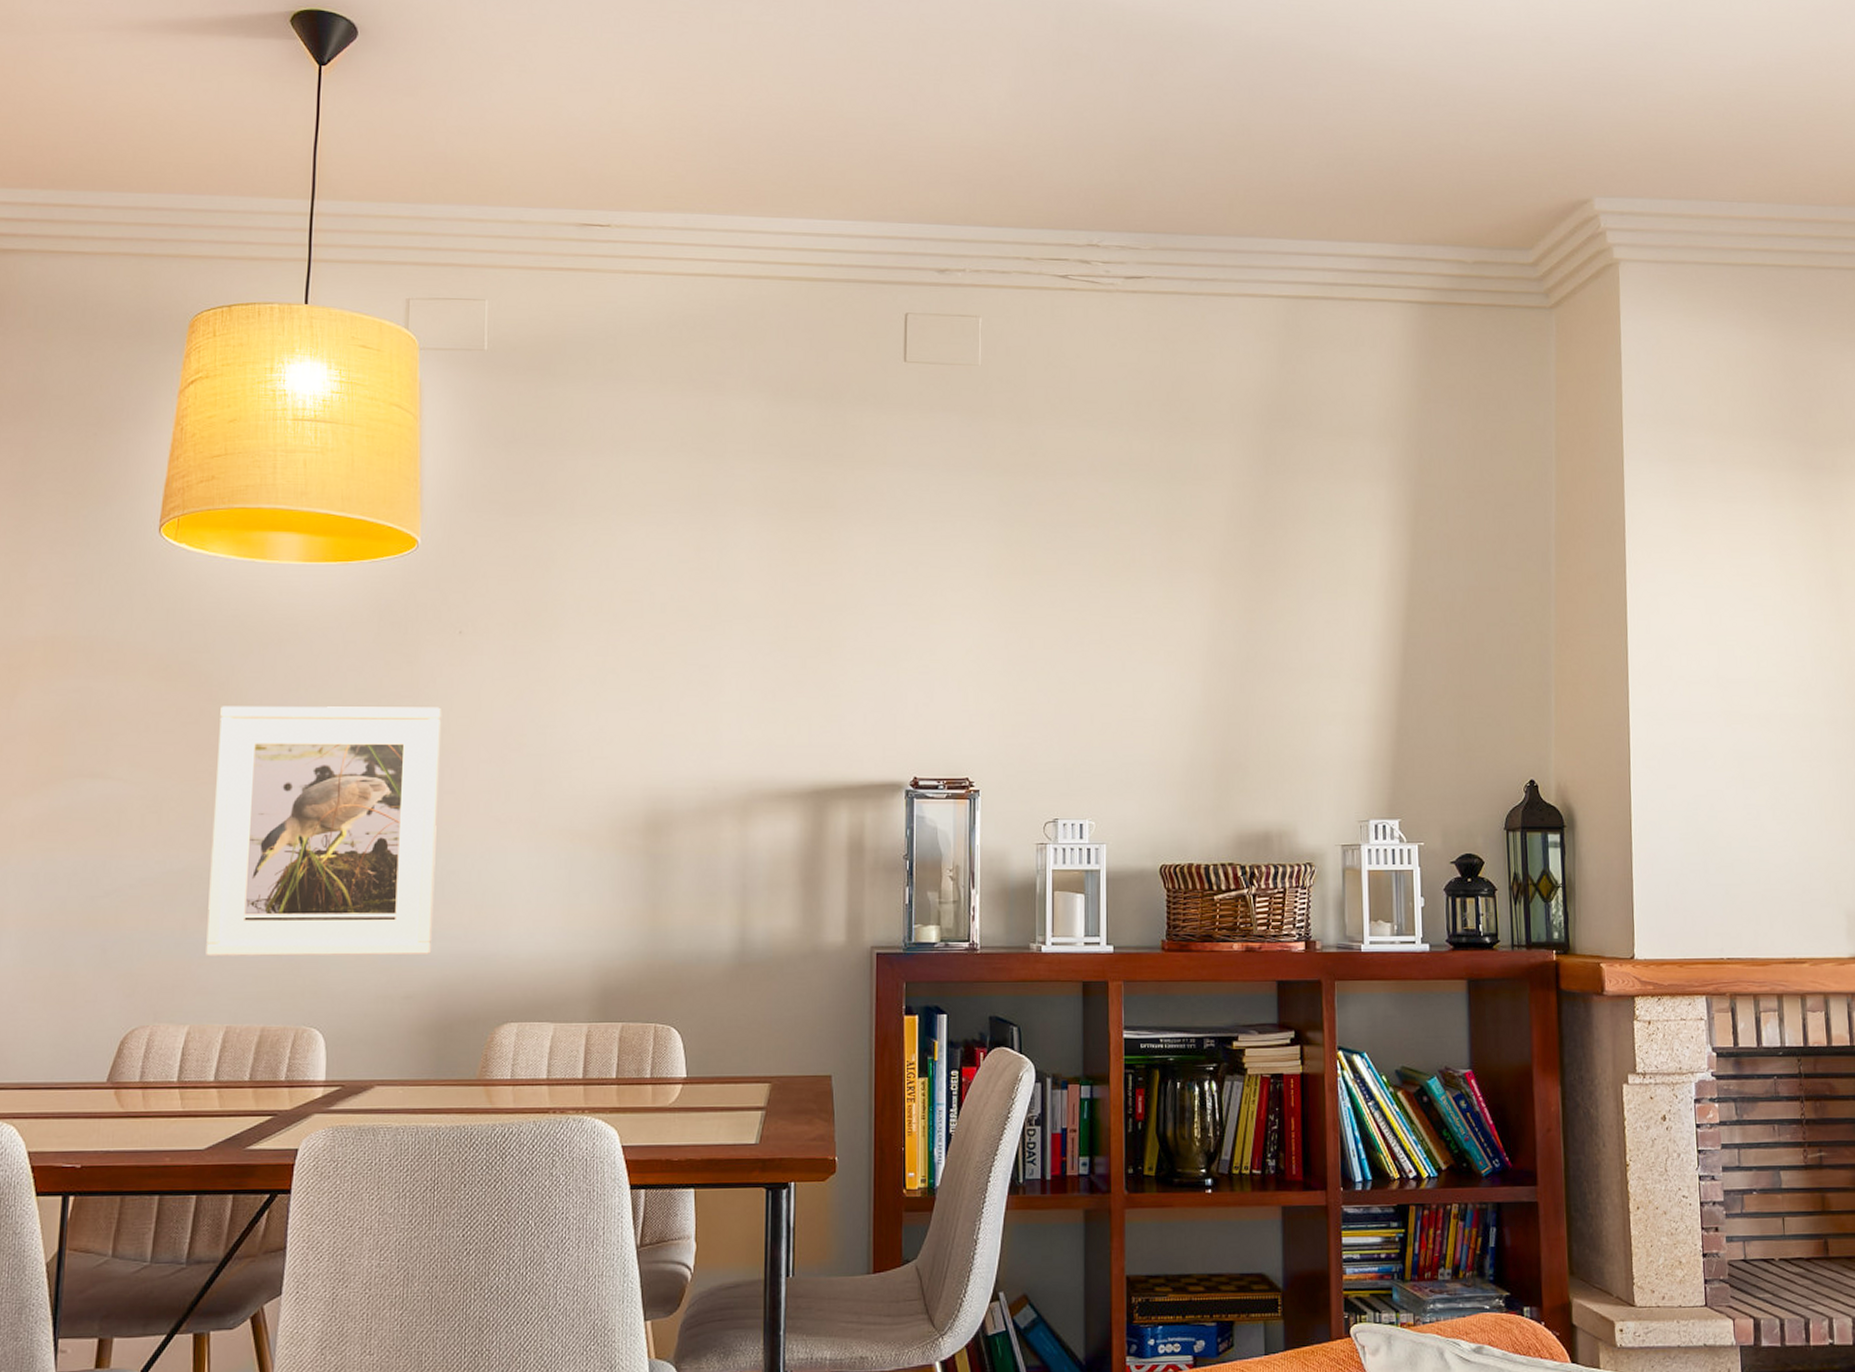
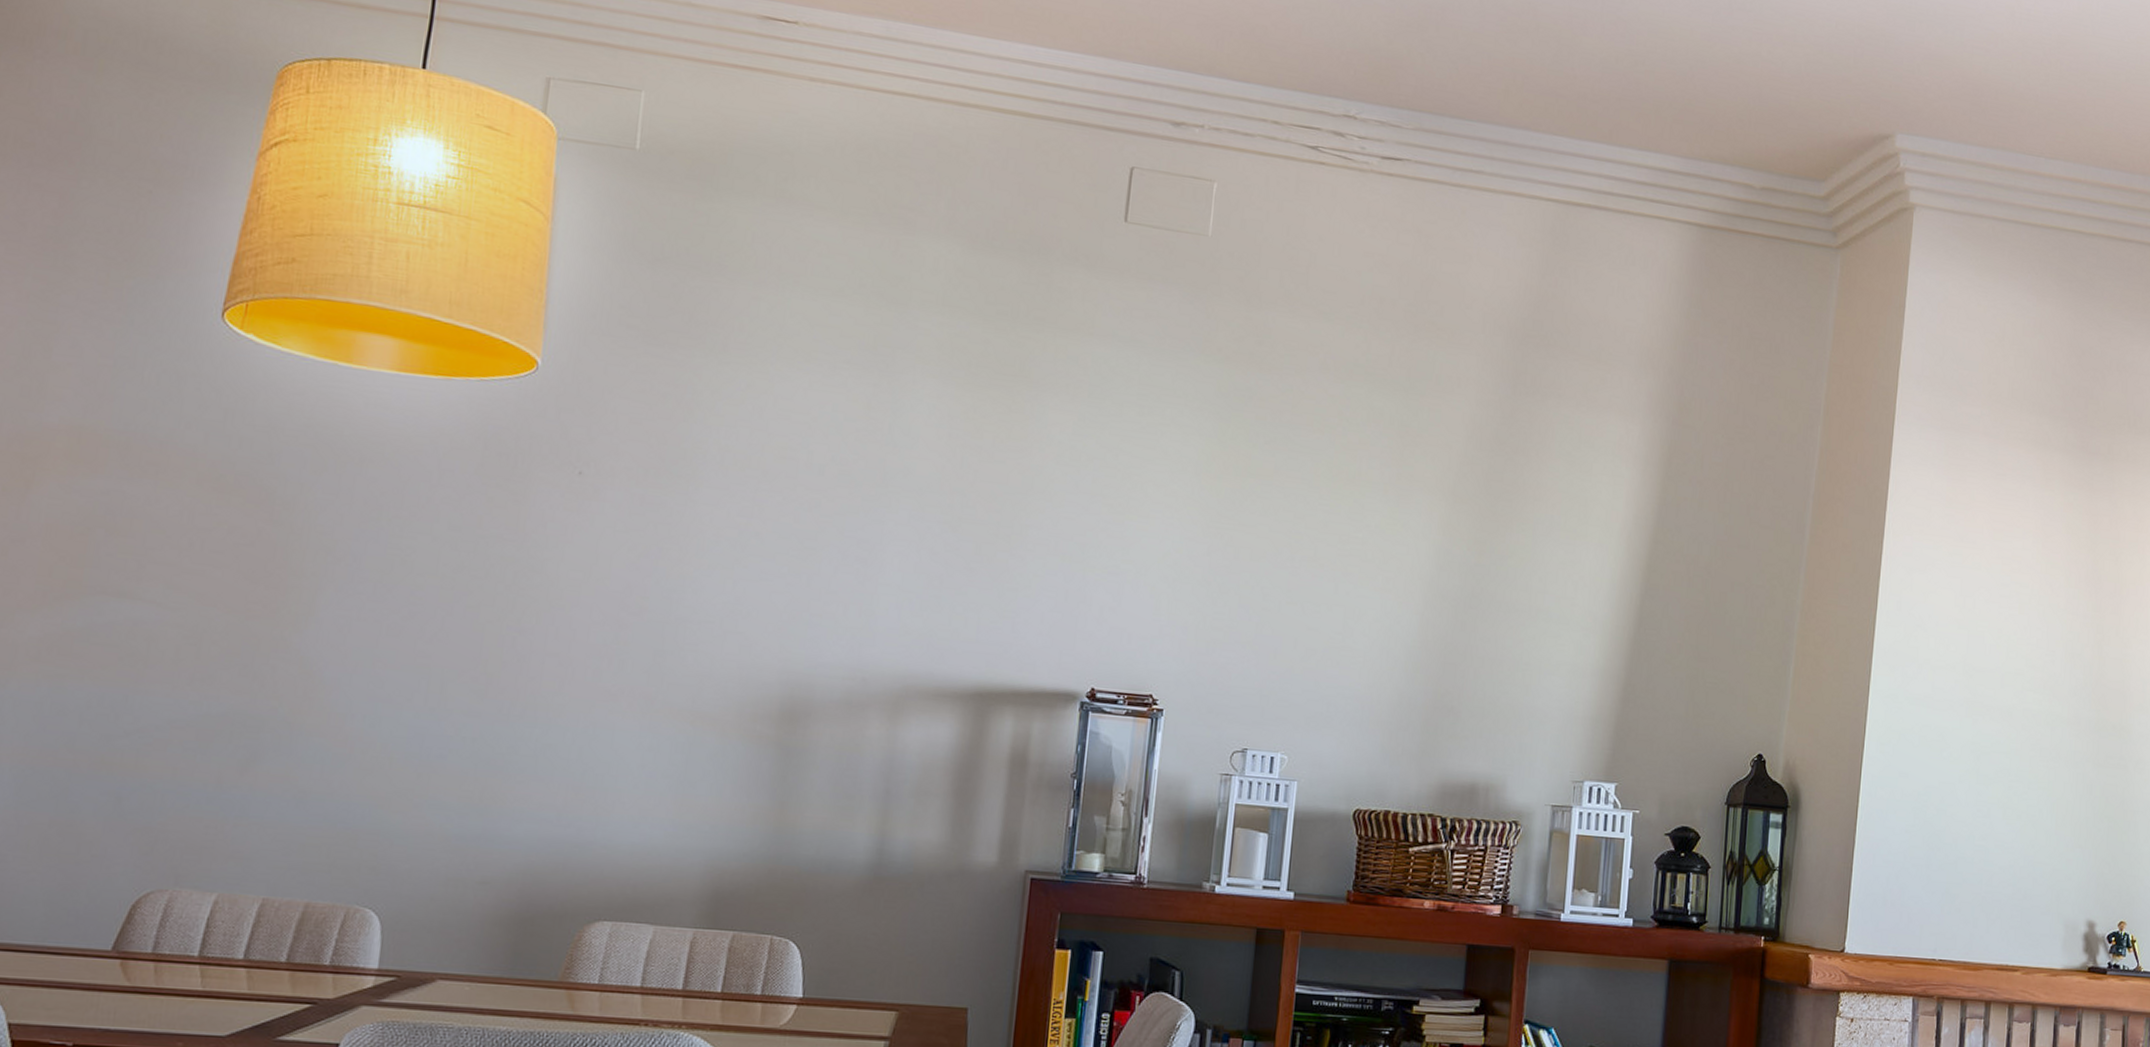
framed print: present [206,706,442,956] -> none [244,529,551,837]

